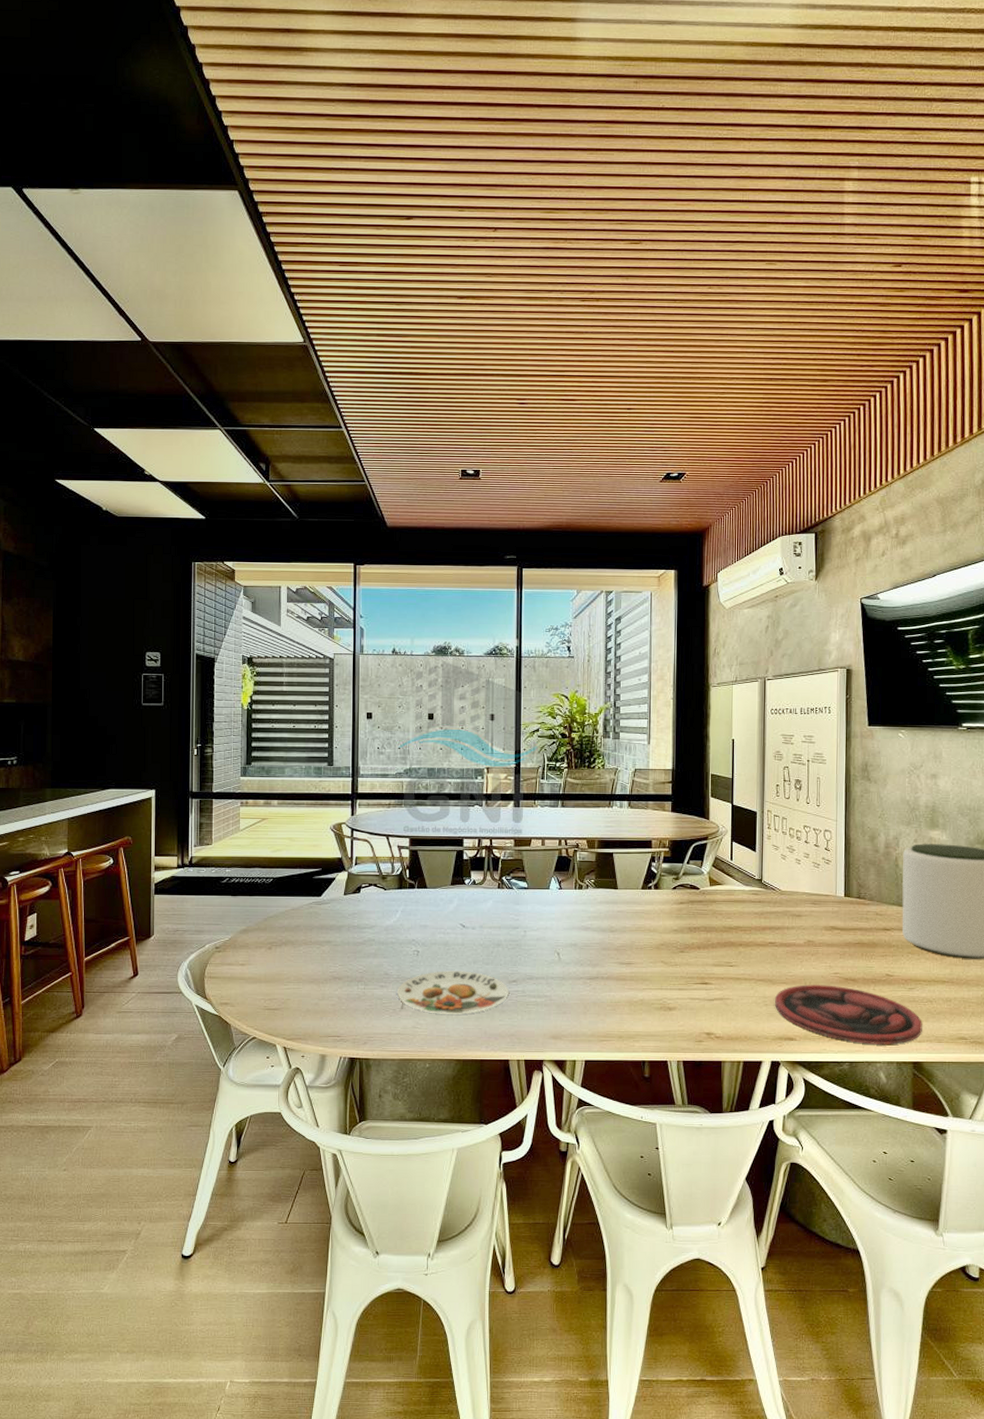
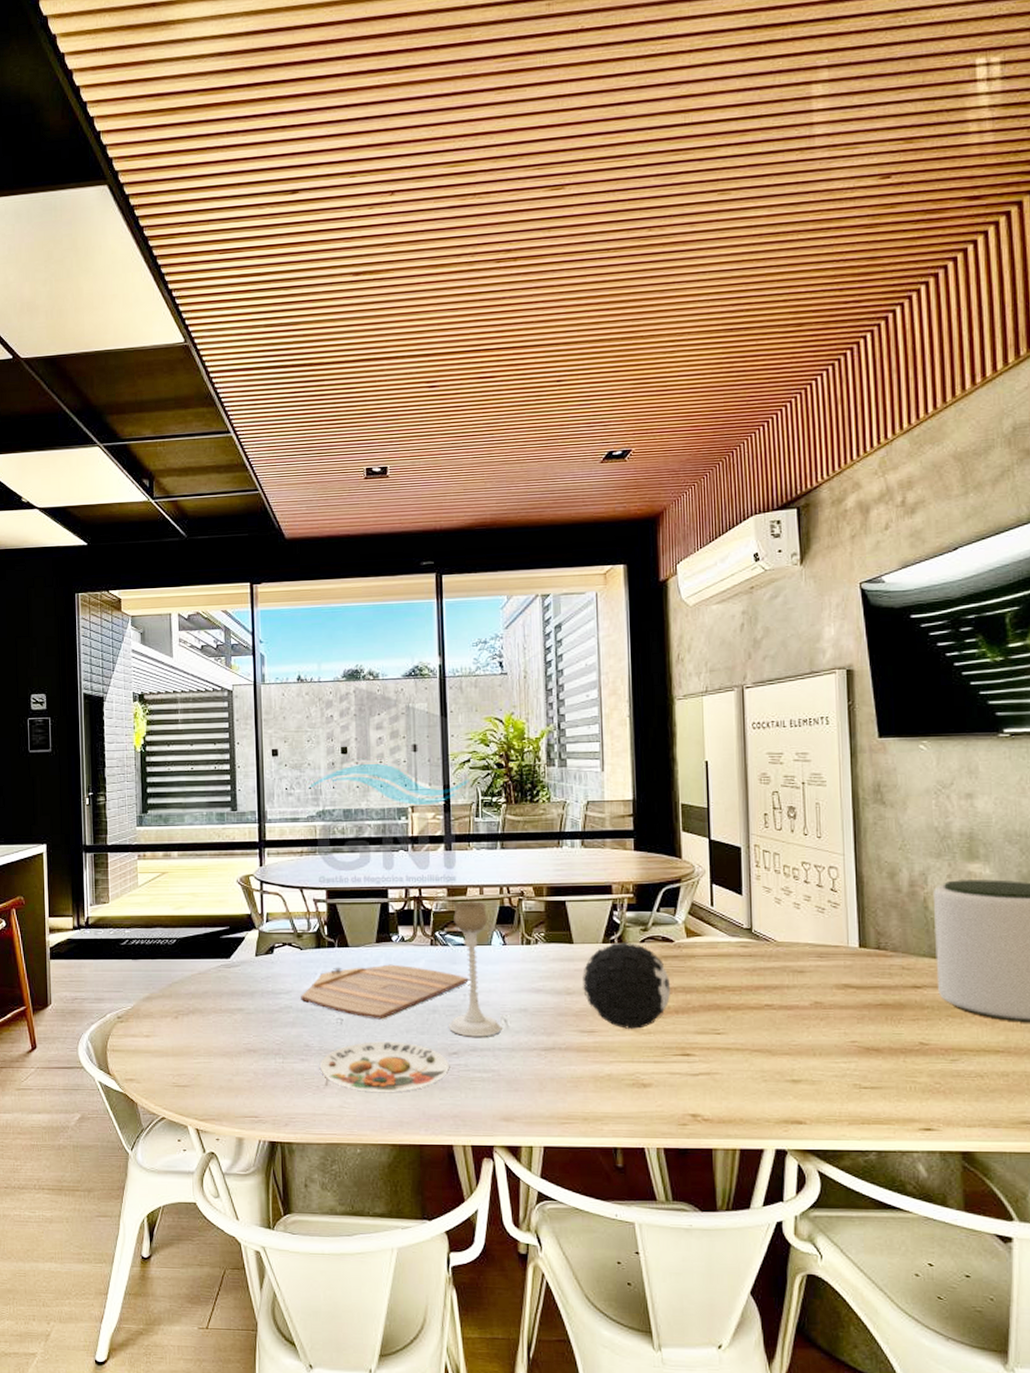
cutting board: none [383,904,529,952] -> present [301,964,469,1020]
candle holder: none [510,851,555,968] -> present [449,901,502,1037]
decorative orb: none [624,889,695,962] -> present [583,942,671,1029]
plate: present [775,984,922,1045] -> none [776,1056,972,1130]

